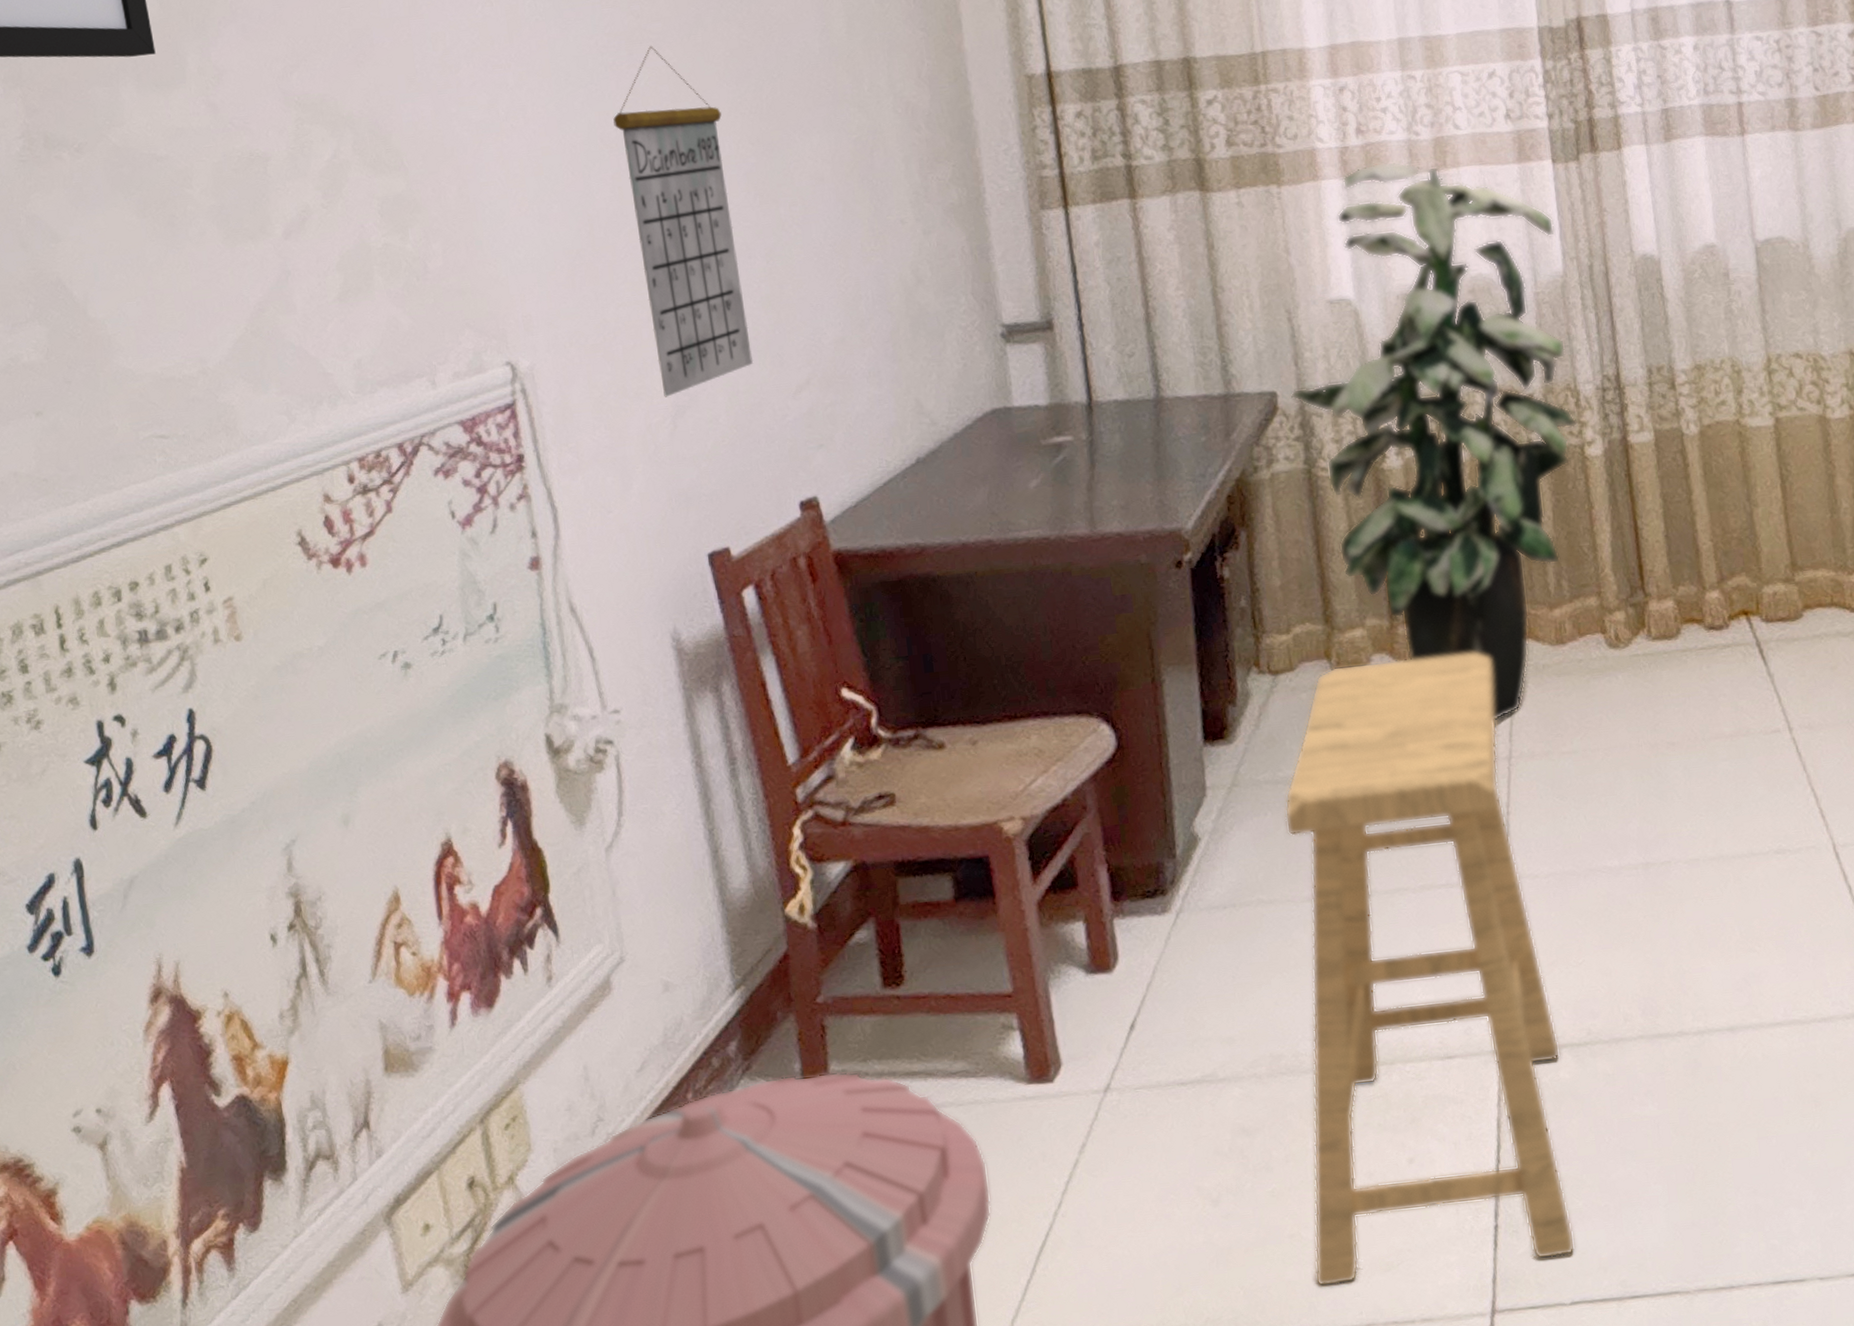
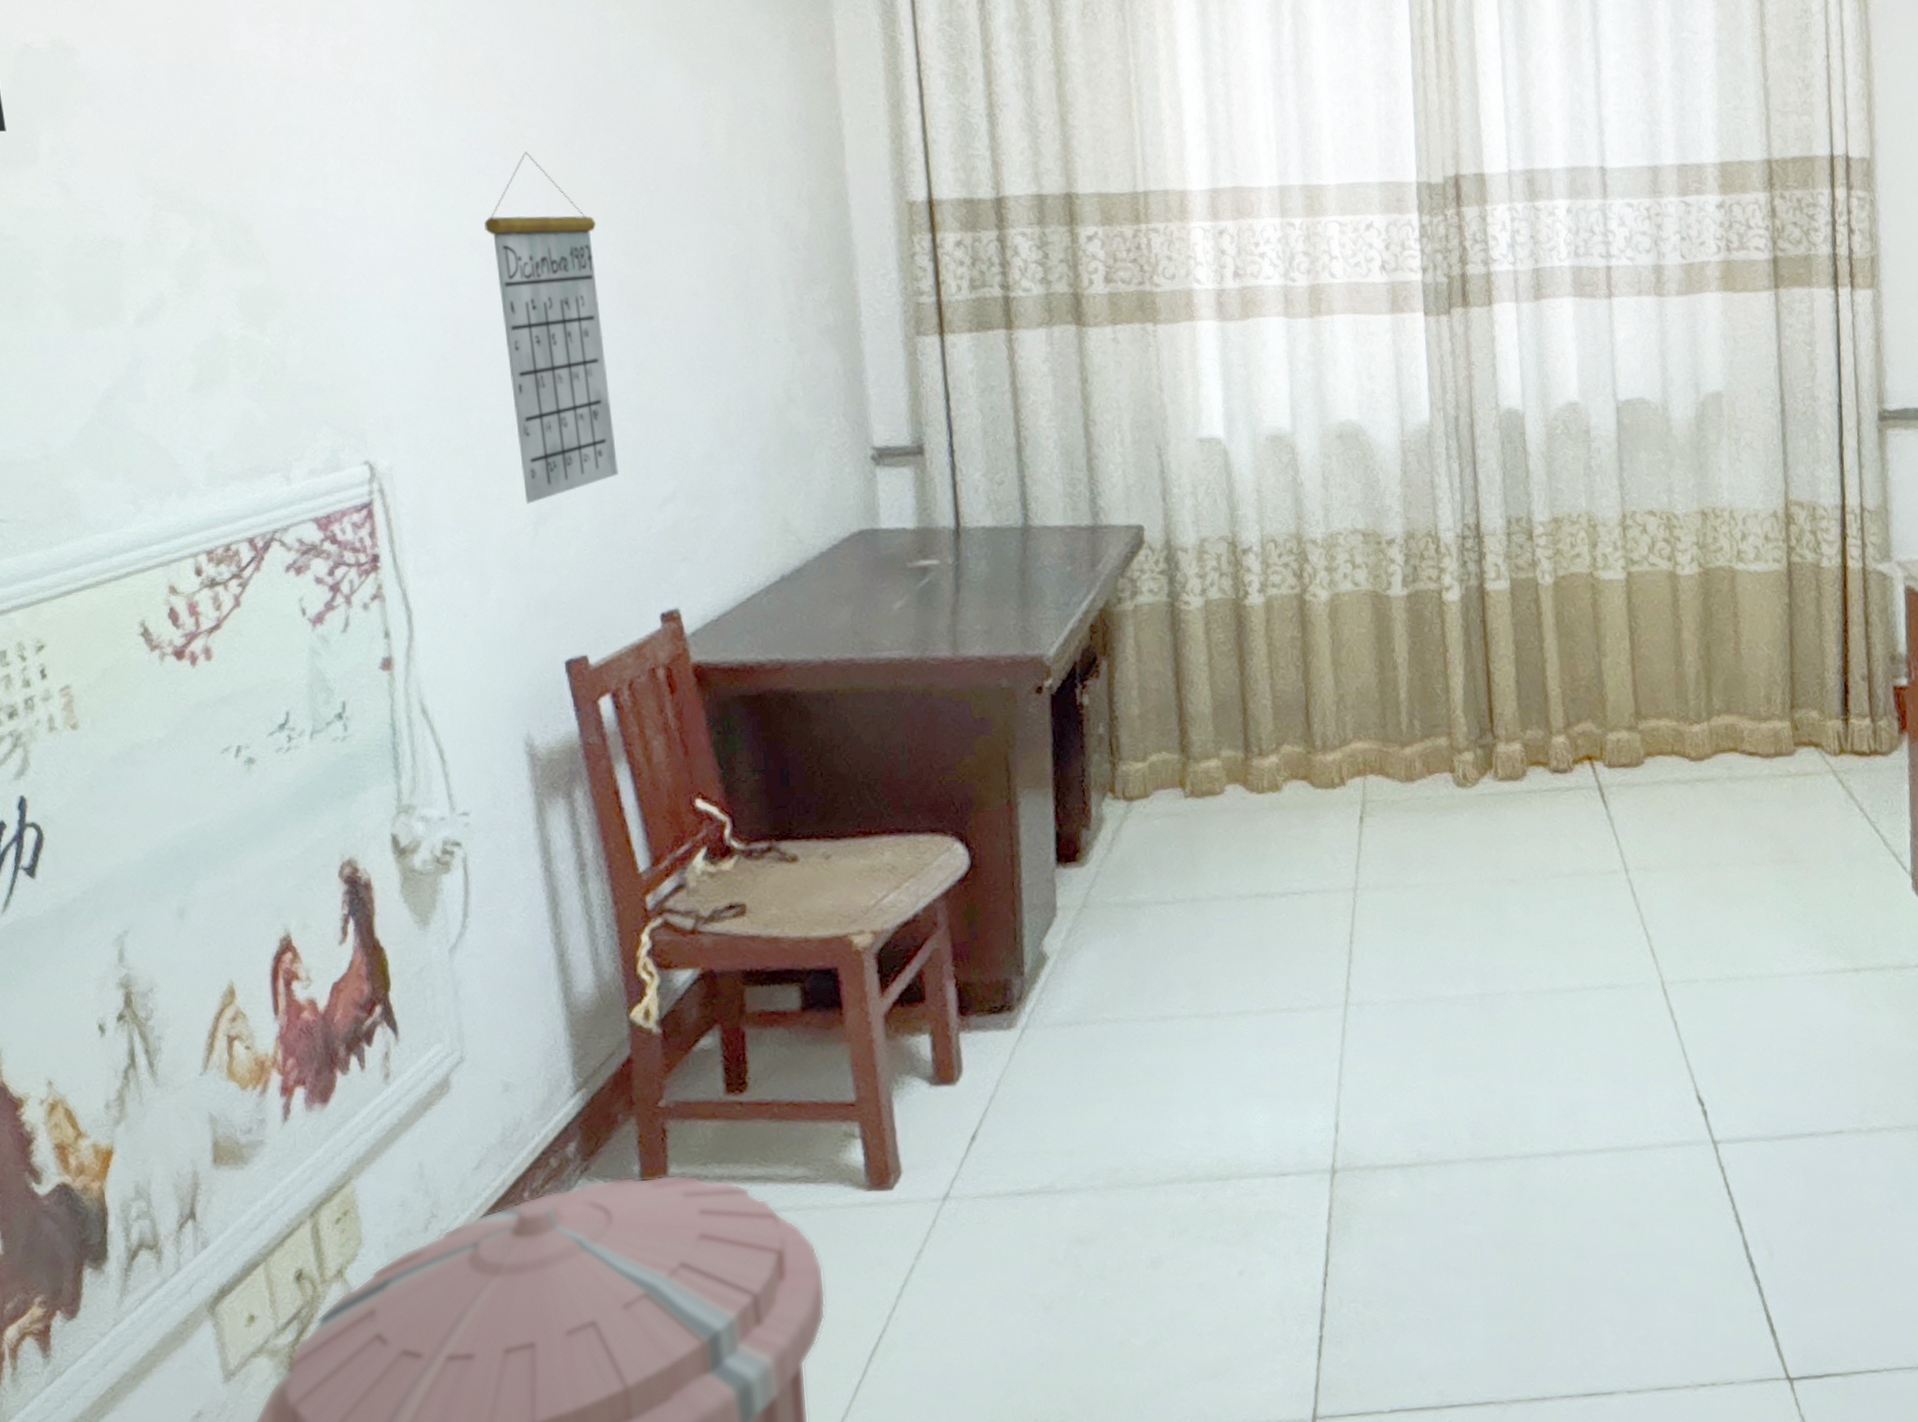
stool: present [1284,652,1576,1287] -> none [1133,785,1396,1392]
indoor plant: present [1291,161,1578,722] -> none [1158,305,1437,854]

